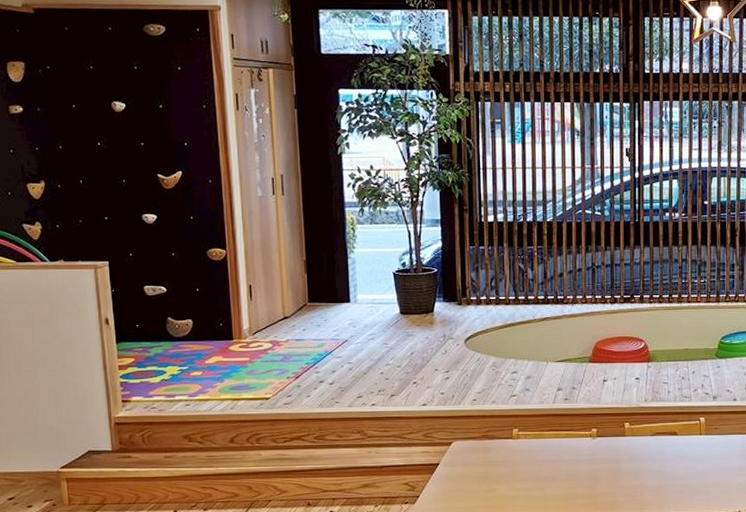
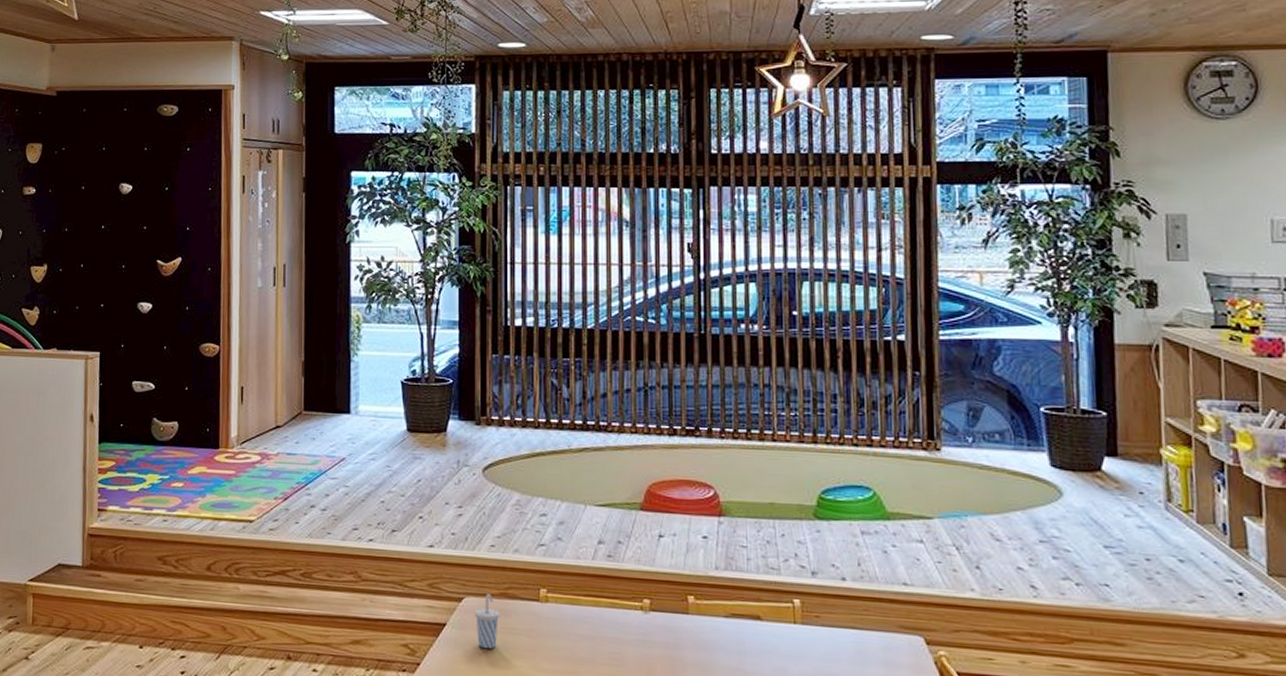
cup: none [461,437,482,479] -> present [474,594,500,649]

